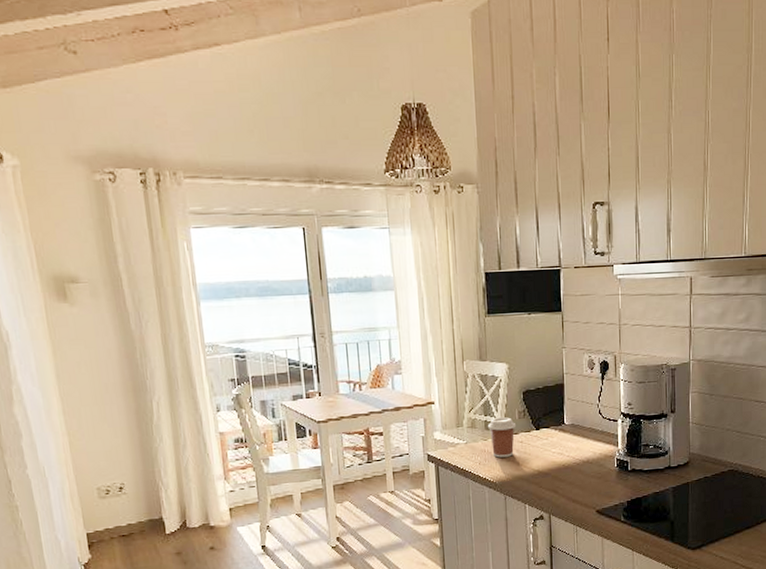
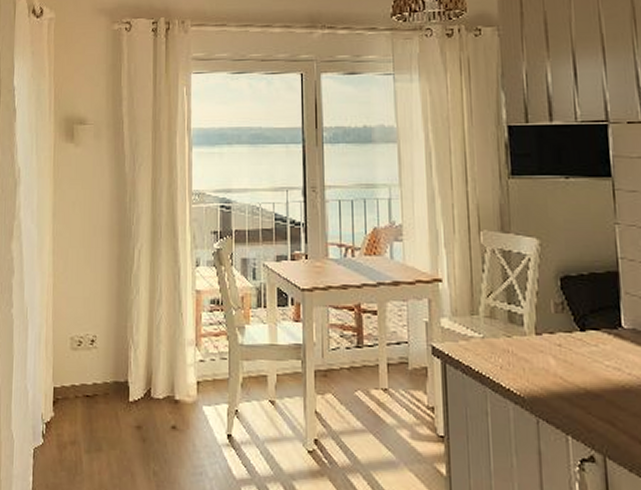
coffee cup: present [487,417,517,458] -> none [511,308,552,364]

